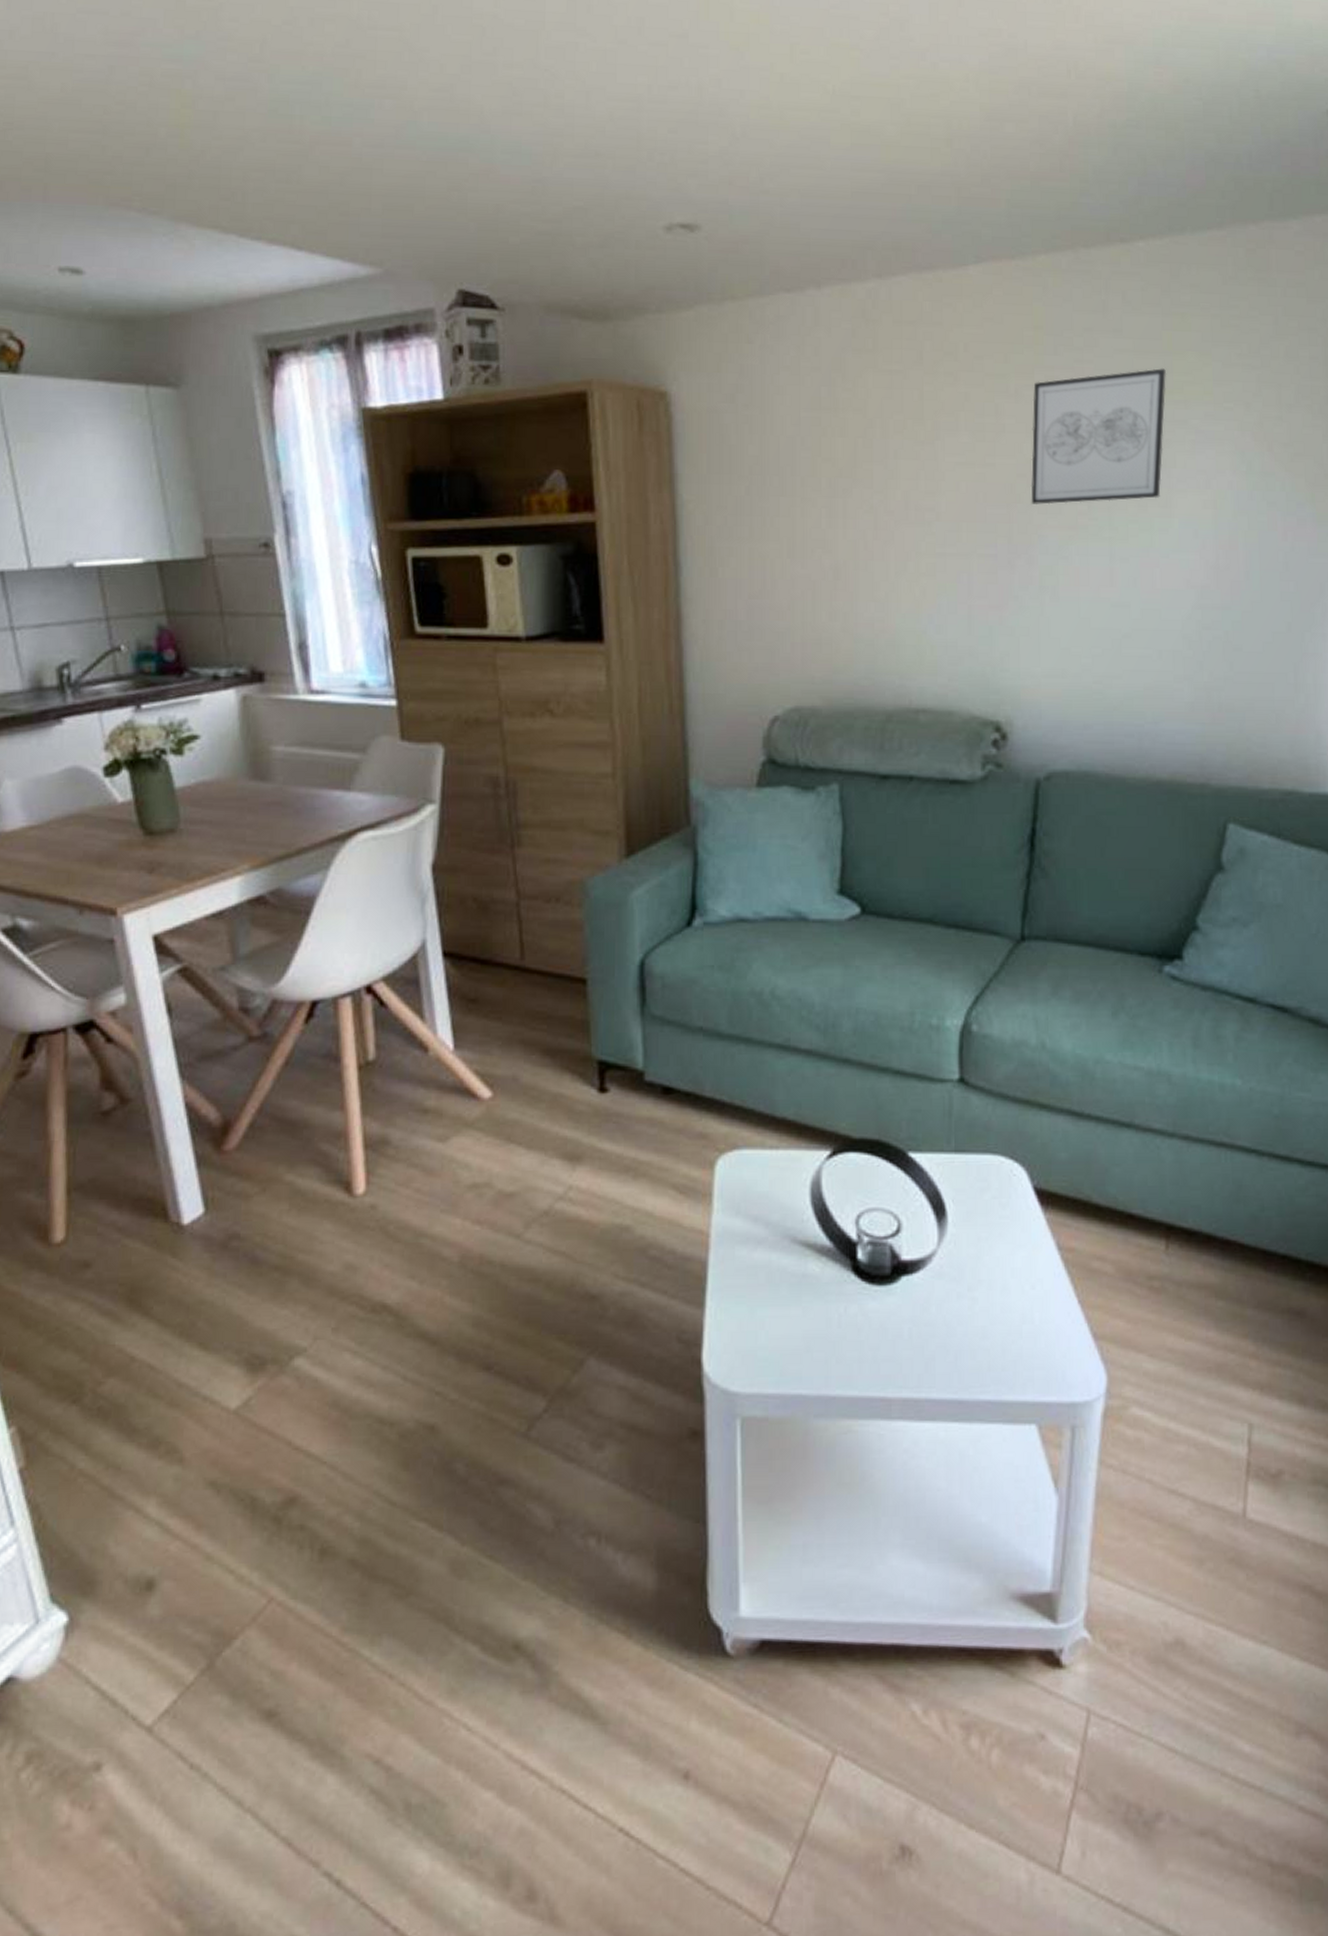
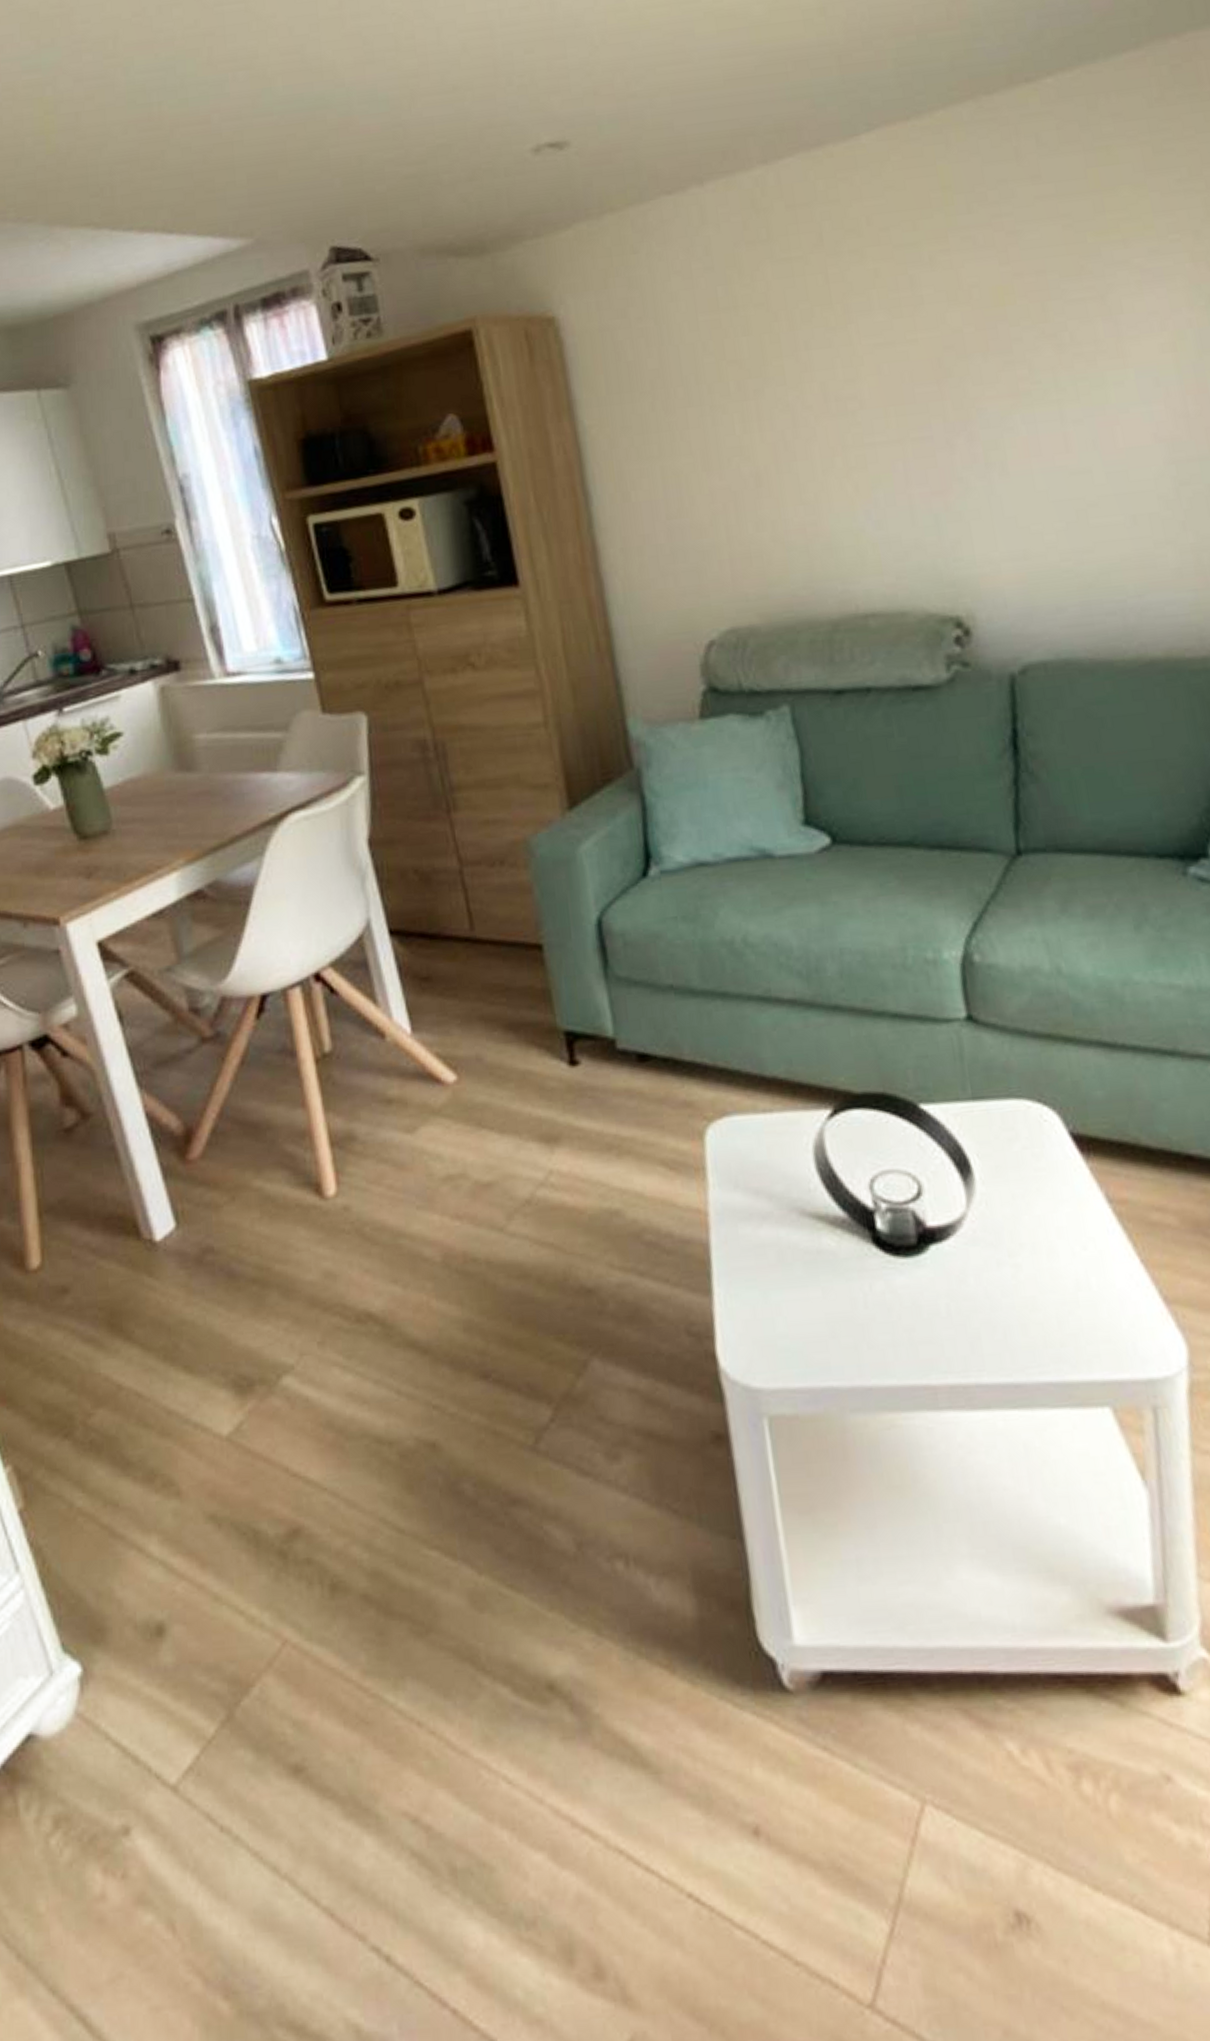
wall art: present [1030,367,1167,505] -> none [949,207,1110,377]

